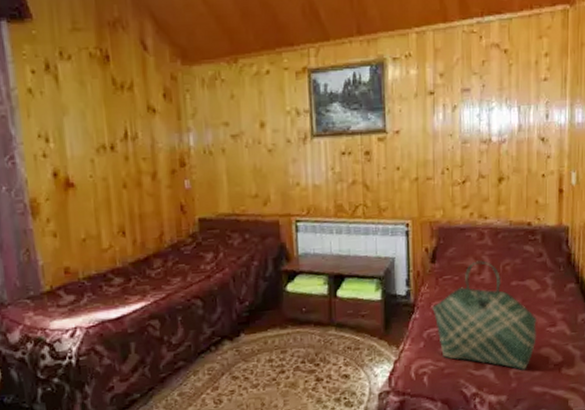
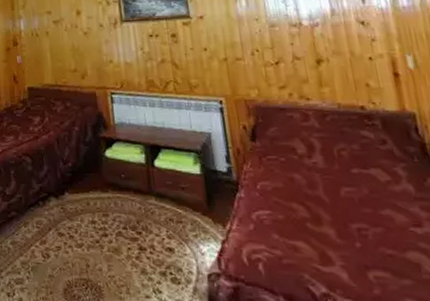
tote bag: present [432,260,536,371] -> none [258,143,399,276]

